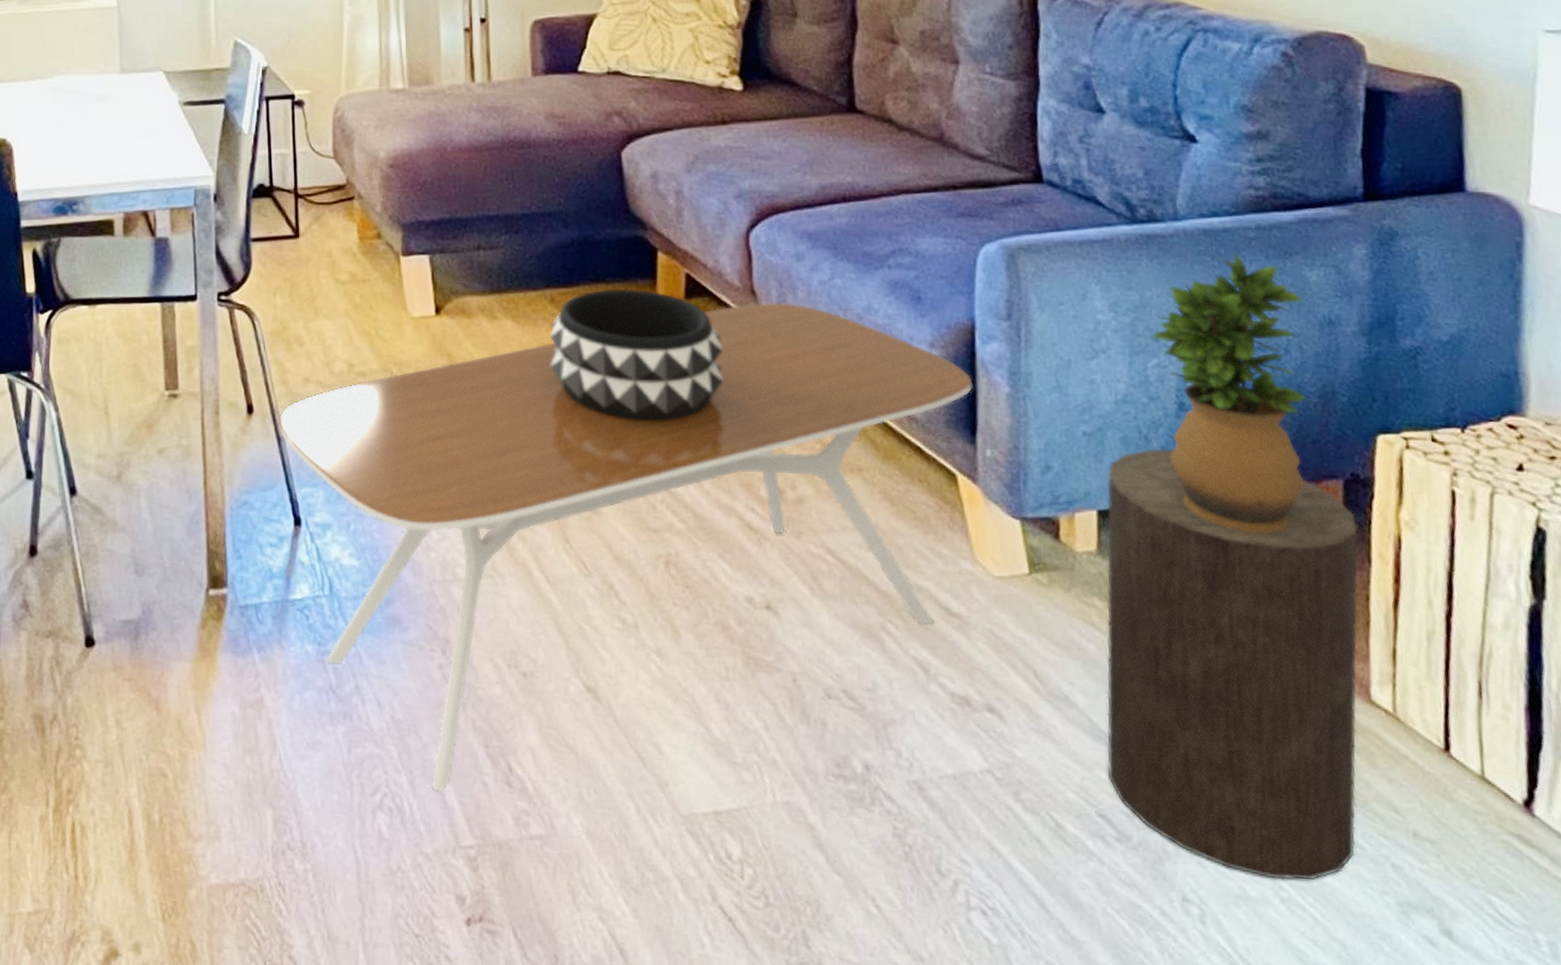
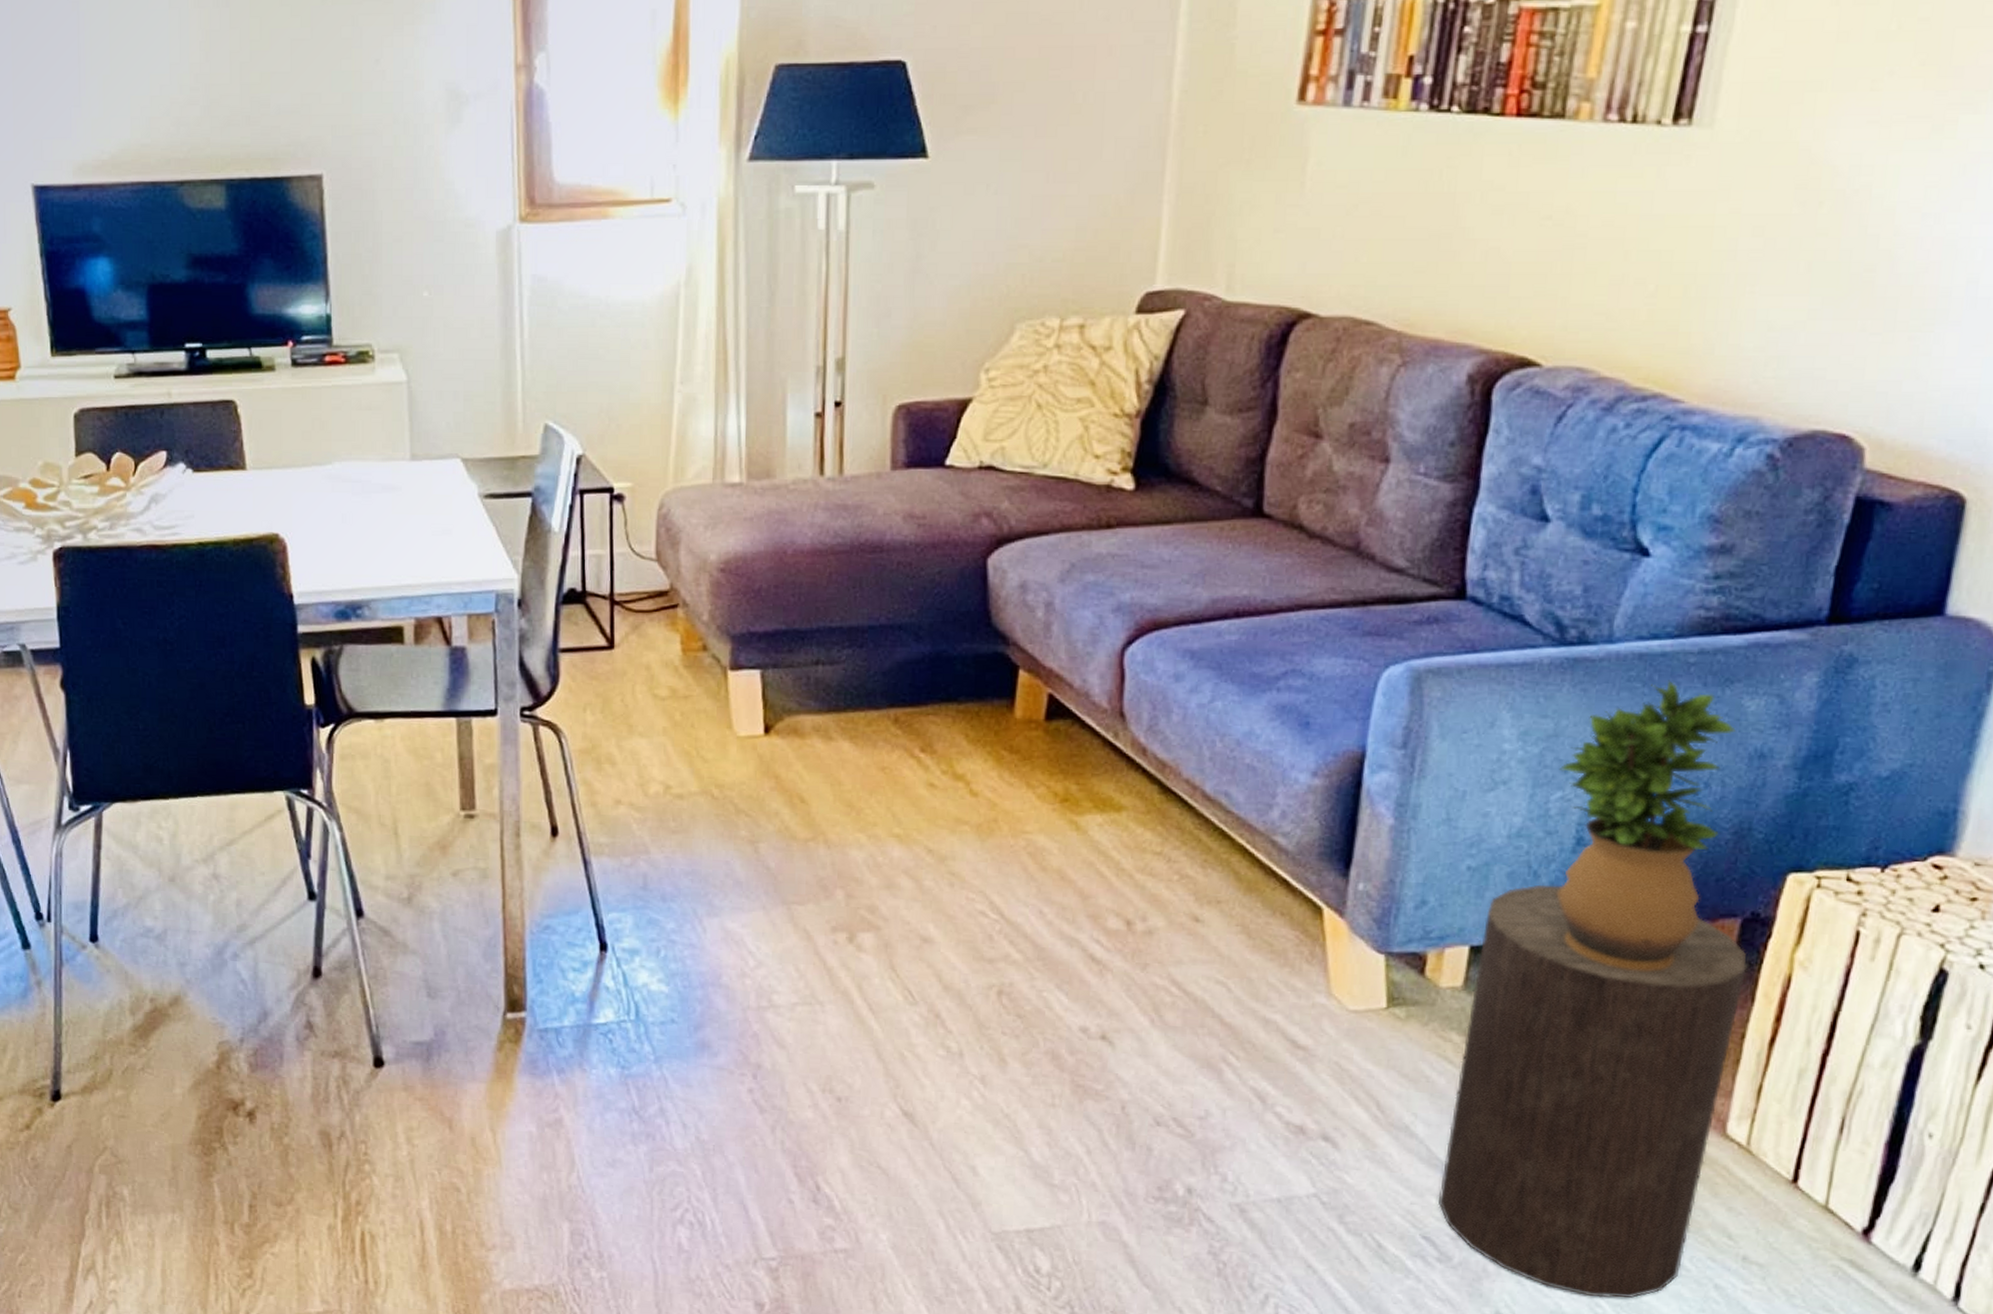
coffee table: present [279,302,972,793] -> none [586,725,1354,1209]
decorative bowl: present [549,288,724,422] -> none [889,708,1083,850]

